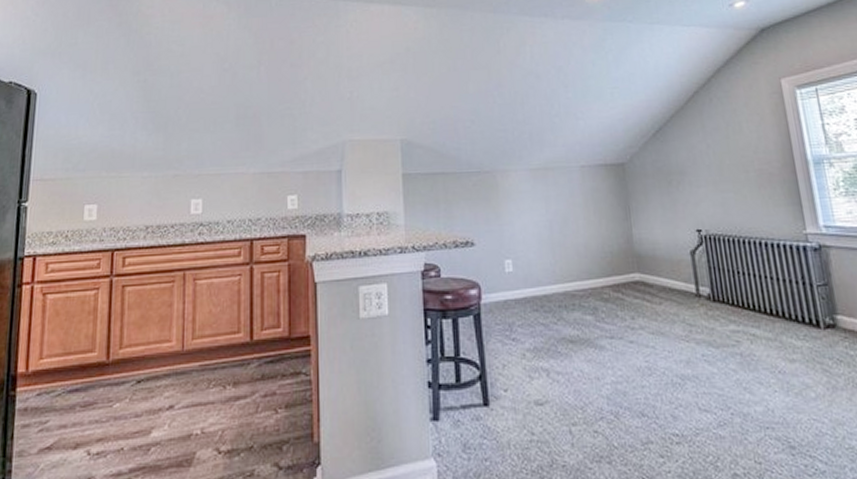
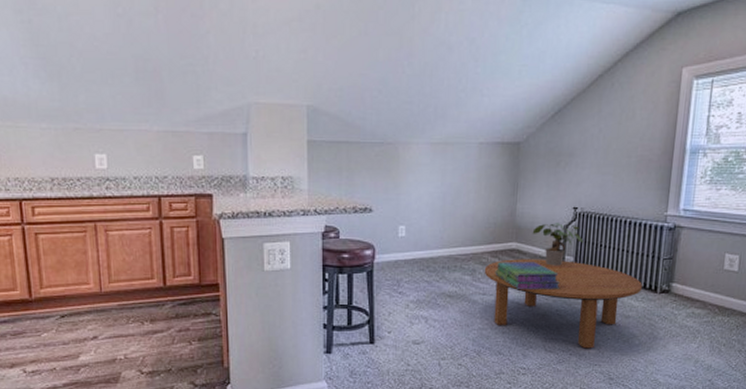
coffee table: none [607,291,801,406] -> present [484,259,642,349]
stack of books: none [620,295,702,331] -> present [495,262,561,290]
potted plant: none [655,248,717,300] -> present [532,223,584,266]

